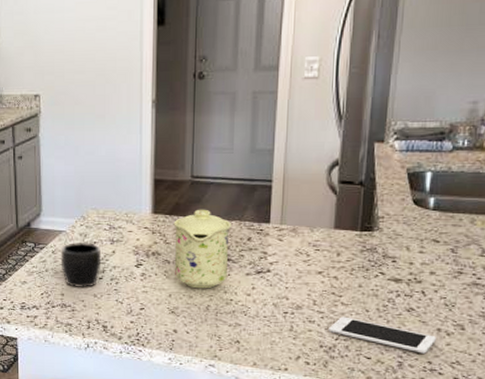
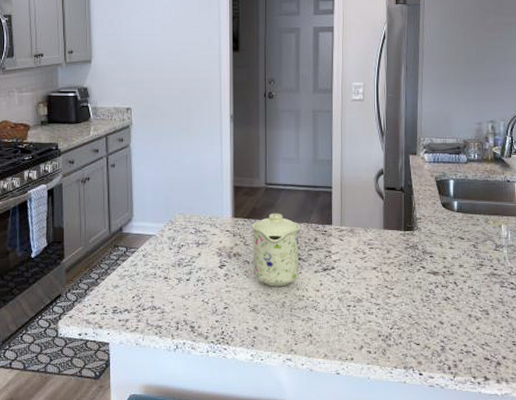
mug: present [60,242,102,288] -> none [151,245,189,290]
cell phone: present [329,316,436,354] -> none [385,307,468,338]

